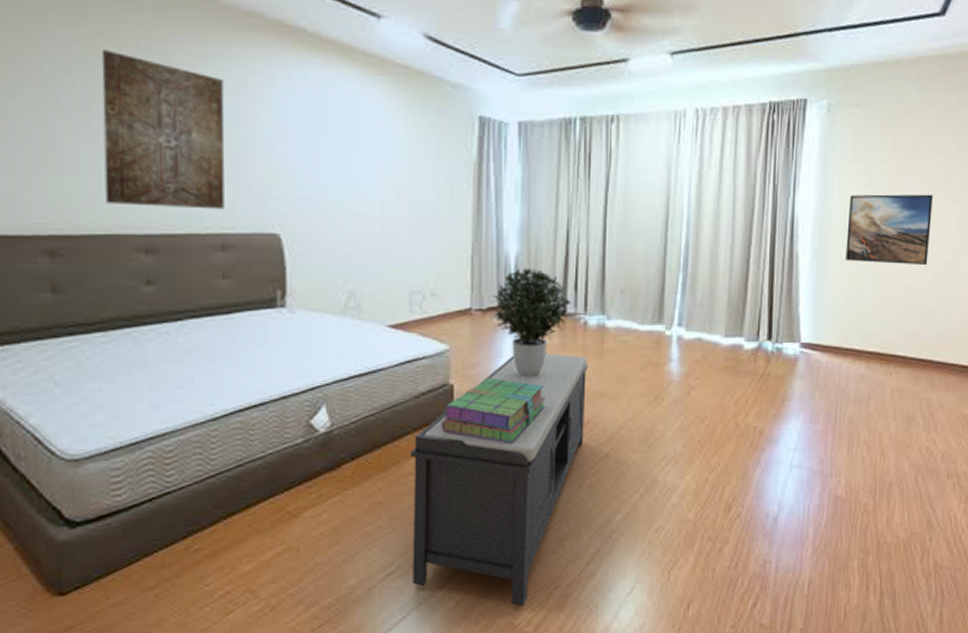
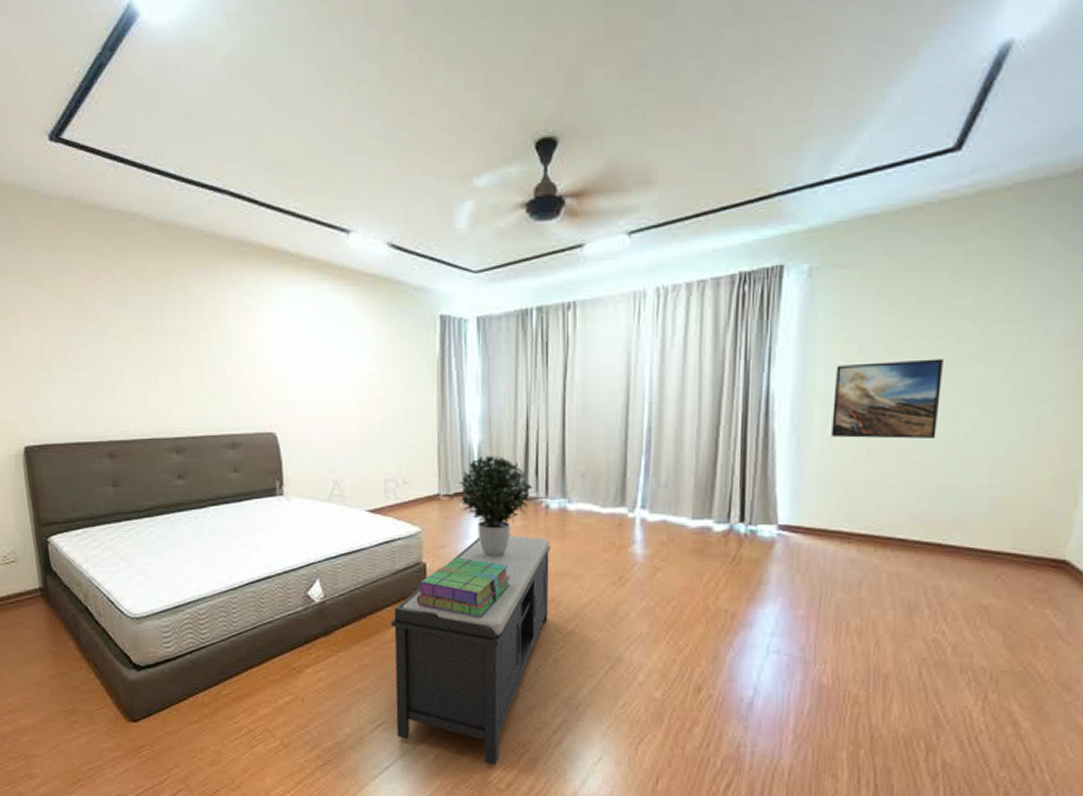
wall art: present [101,49,225,210] -> none [135,287,232,415]

